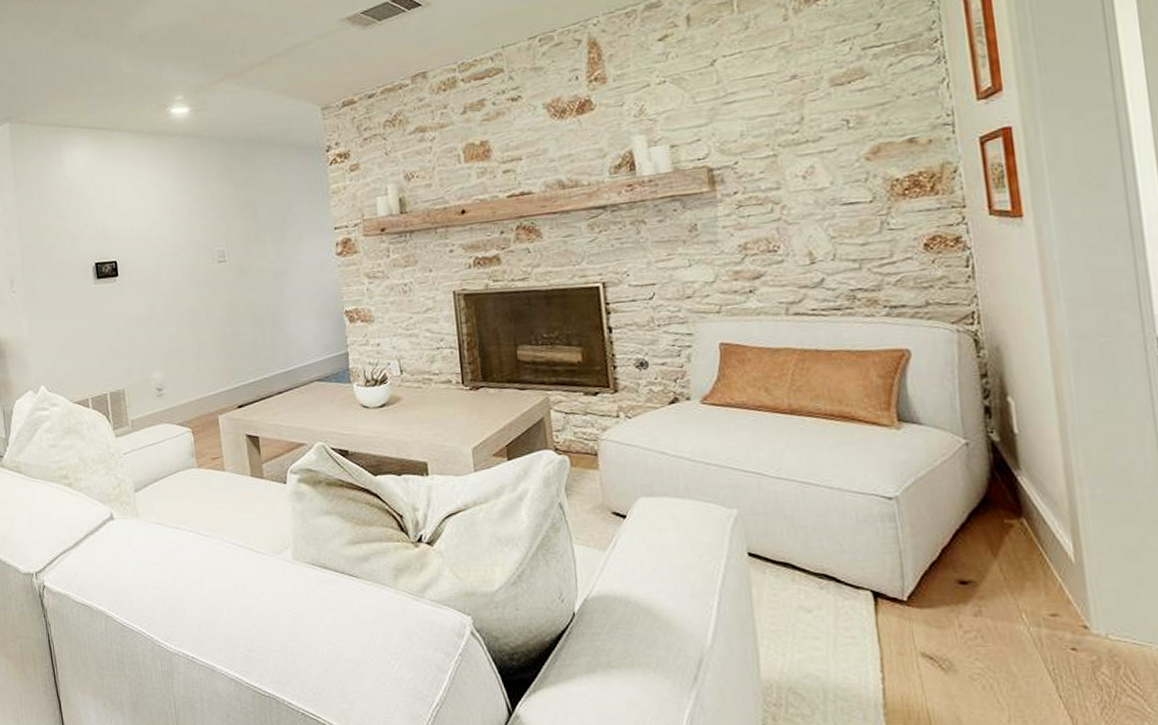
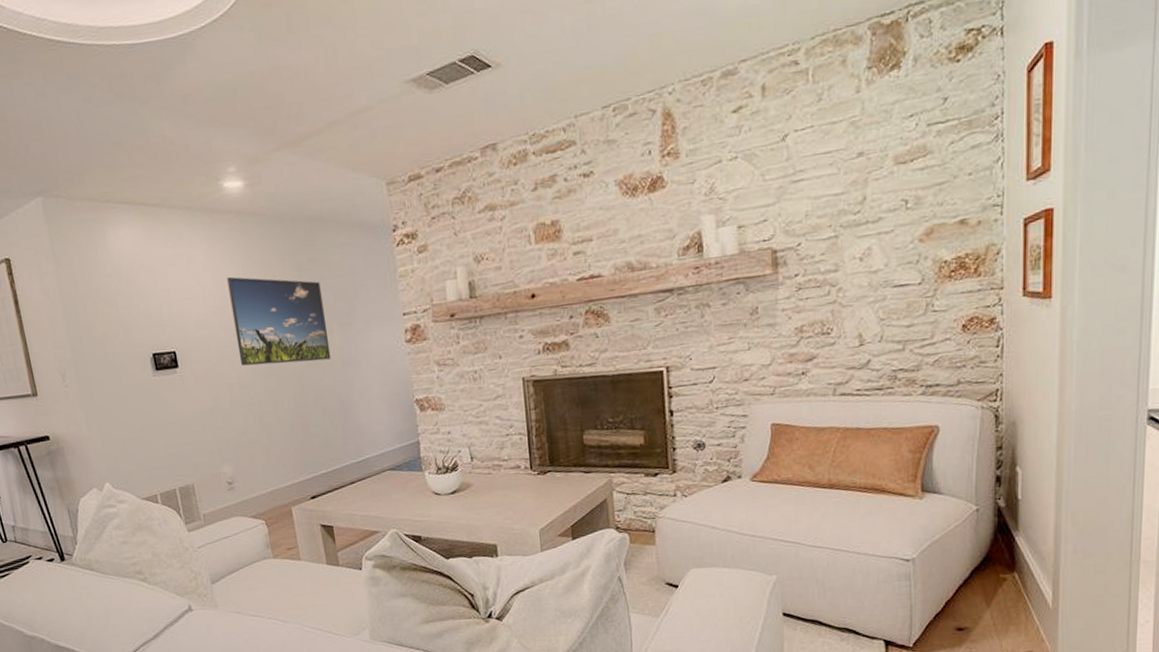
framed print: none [169,192,264,276] -> present [227,276,331,366]

